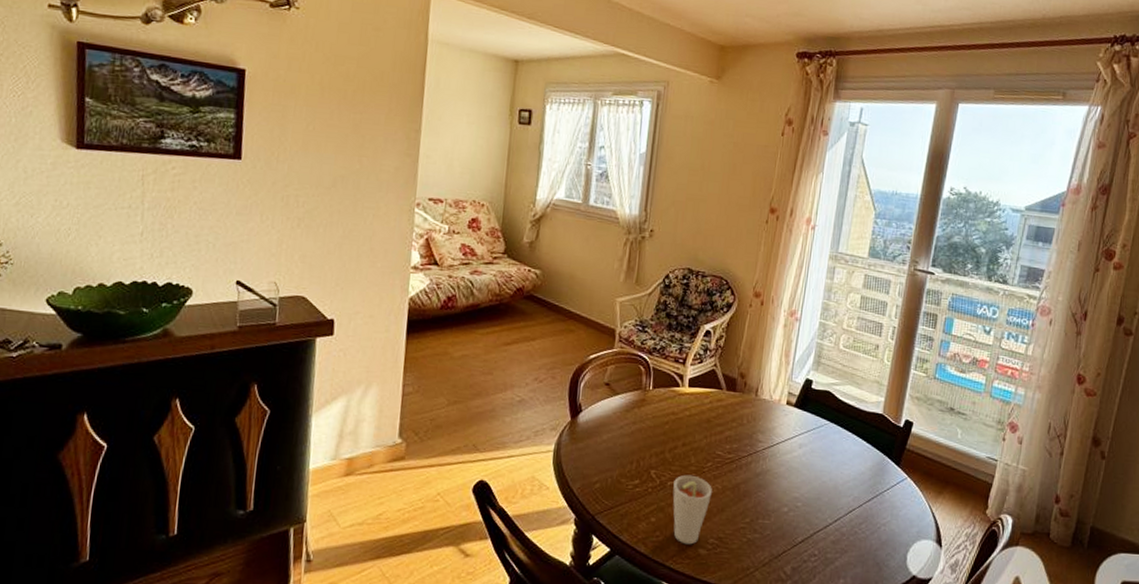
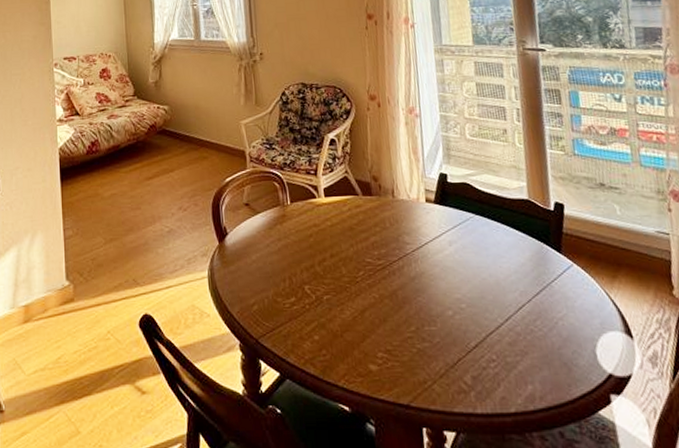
cup: present [672,474,712,545] -> none [329,286,371,361]

